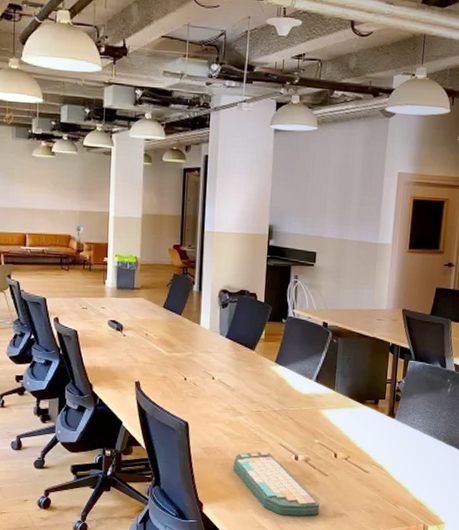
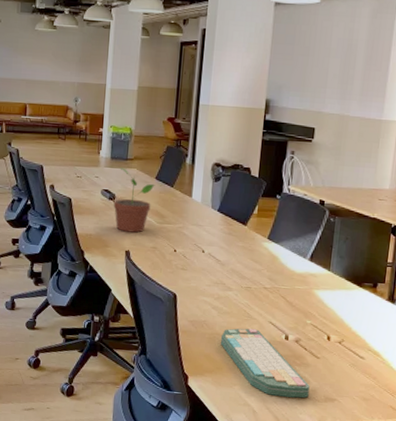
potted plant: none [121,297,163,363] -> present [113,167,155,233]

